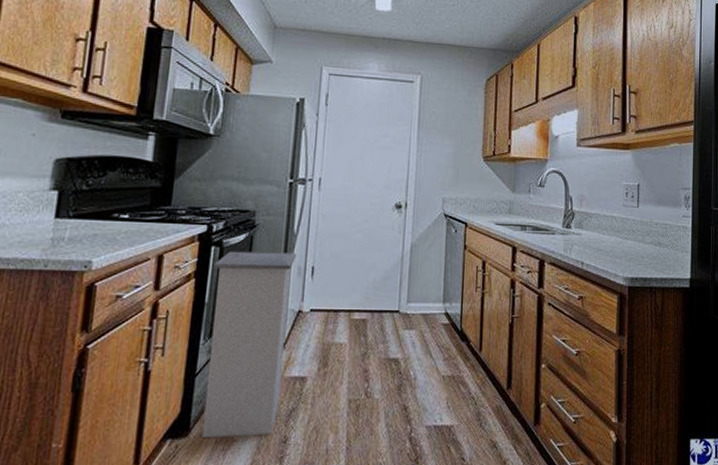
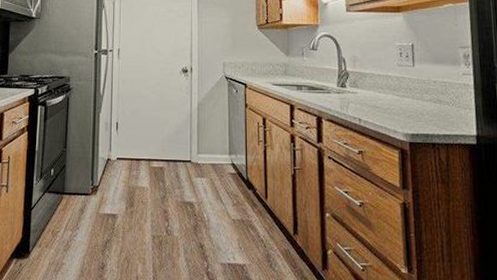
trash can: present [201,251,297,437] -> none [38,109,104,261]

